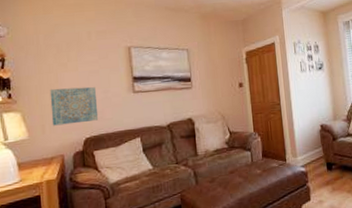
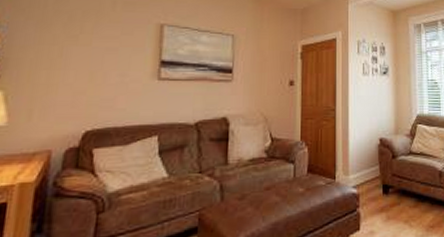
wall art: present [49,86,99,126] -> none [43,64,110,112]

